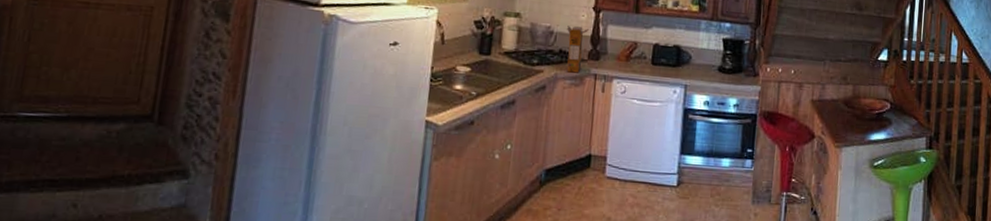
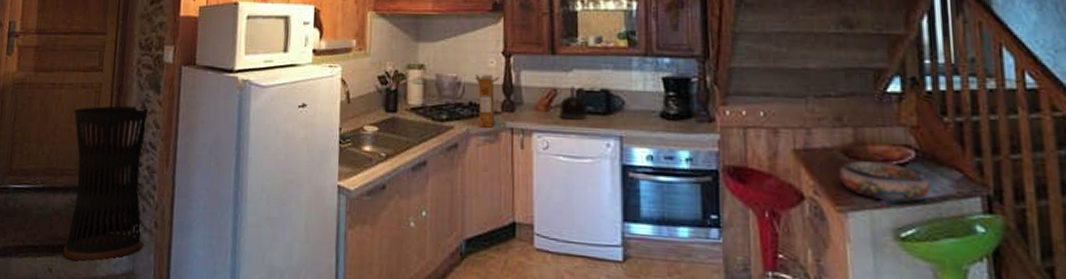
umbrella stand: none [93,31,216,196] -> present [63,105,150,262]
kettle: none [637,41,660,71] -> present [560,85,586,121]
bowl: none [839,110,897,141] -> present [838,161,931,202]

